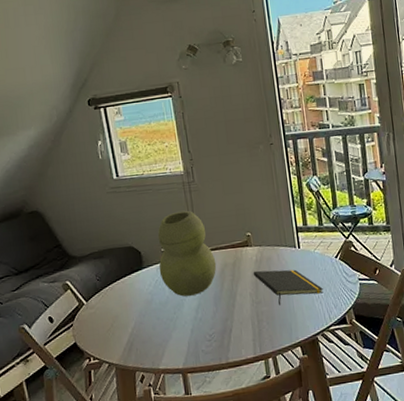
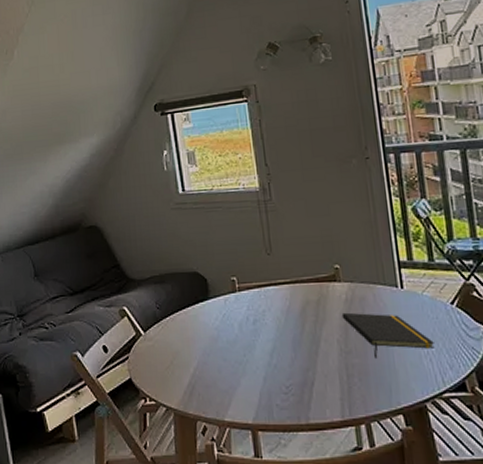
vase: present [157,210,217,297] -> none [226,233,297,338]

